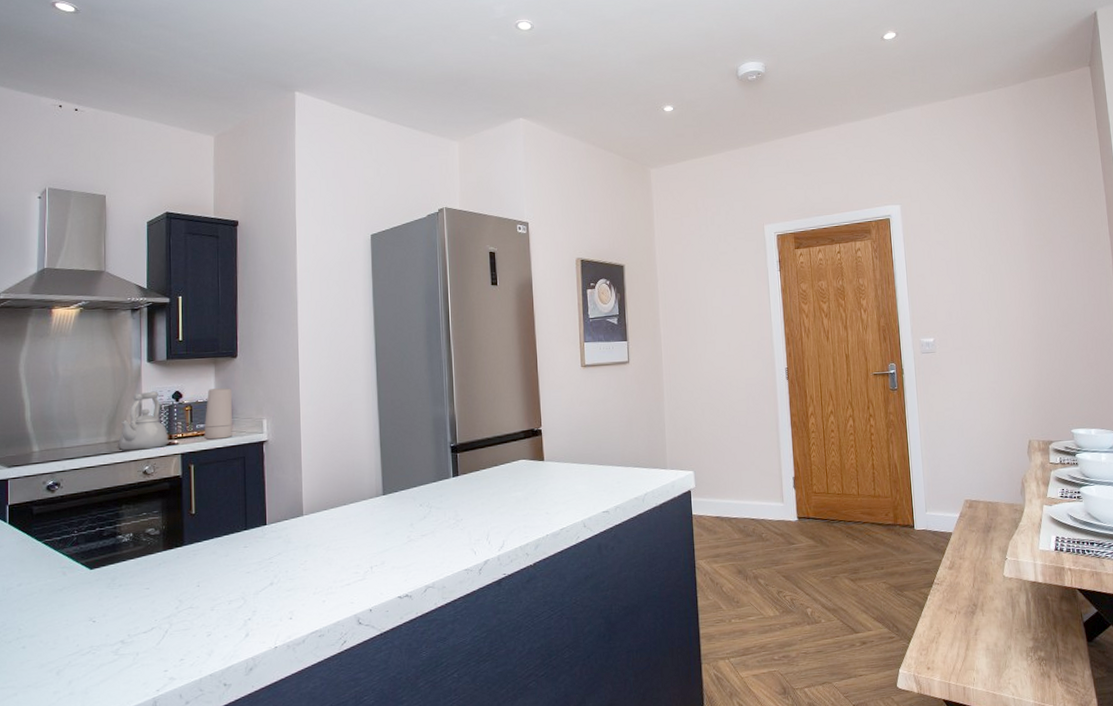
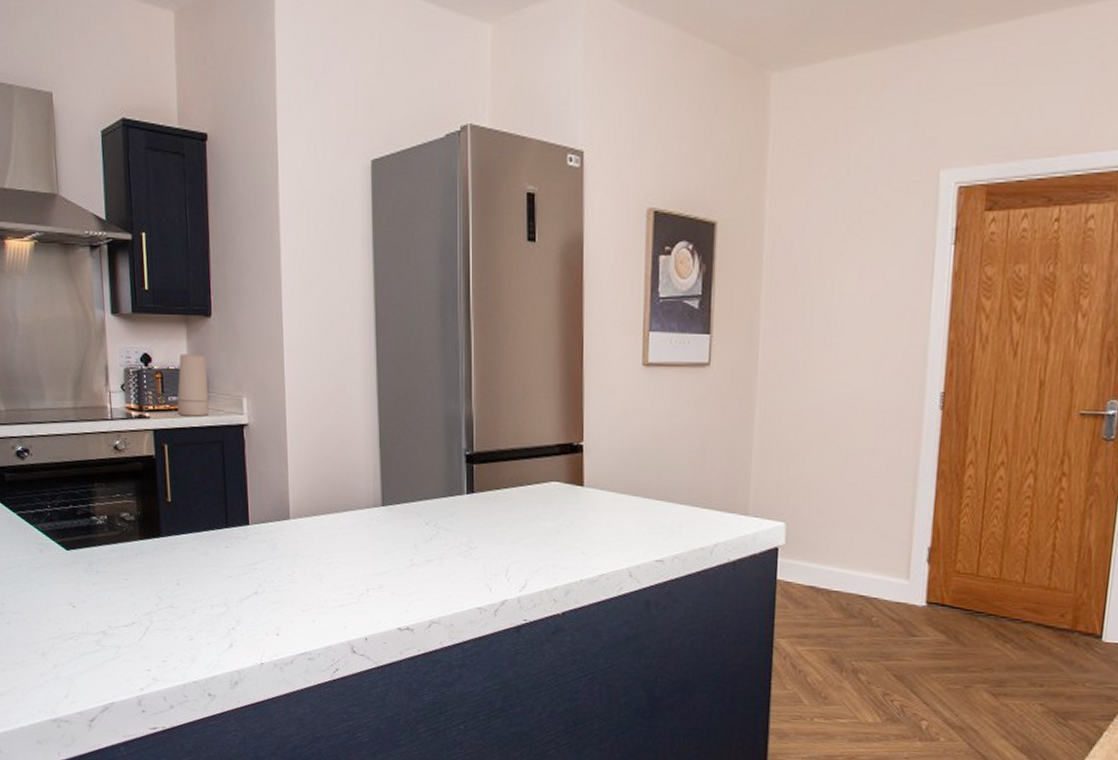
kettle: present [117,391,169,451] -> none [84,351,140,421]

